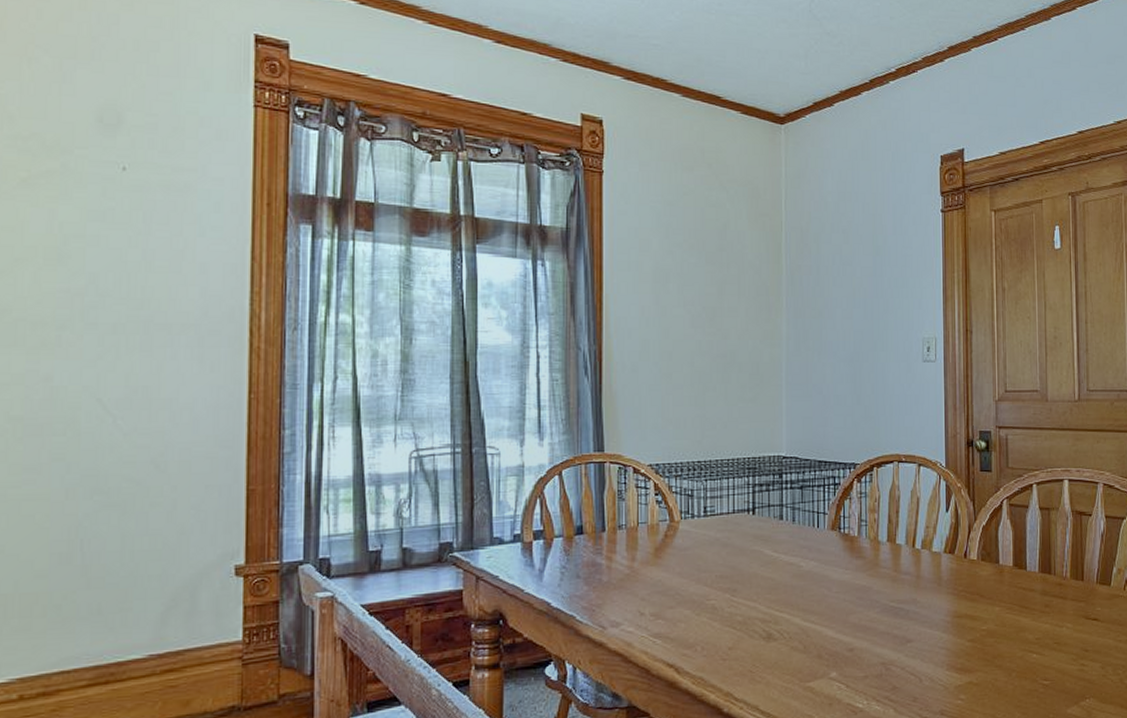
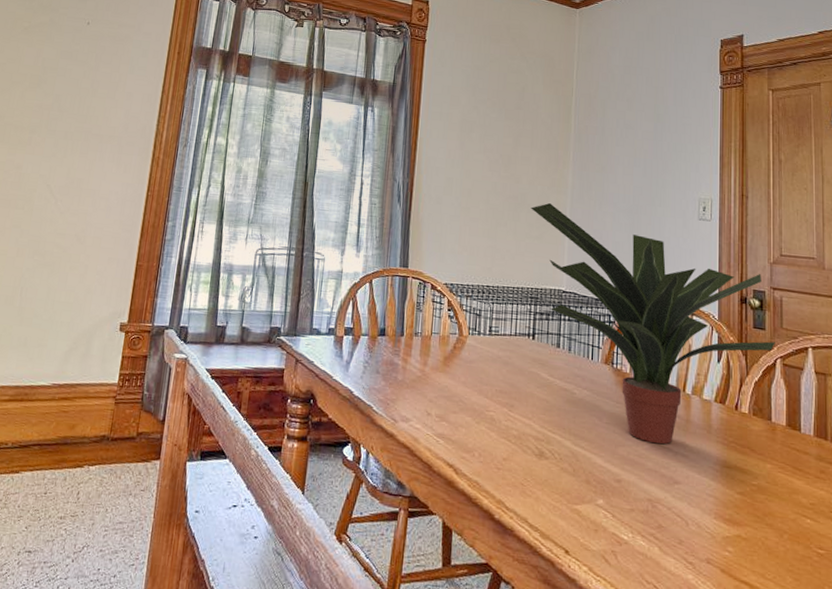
potted plant: none [742,358,1001,606] -> present [531,202,775,445]

